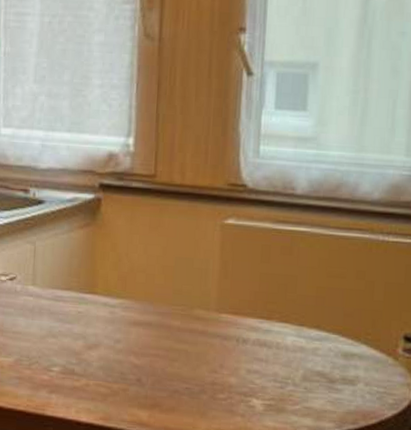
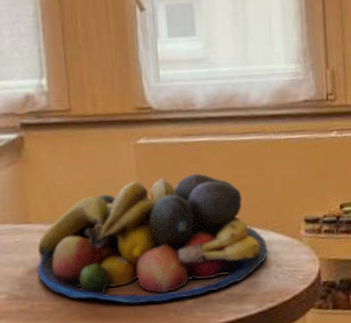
fruit bowl: none [97,264,357,403] -> present [37,173,268,304]

